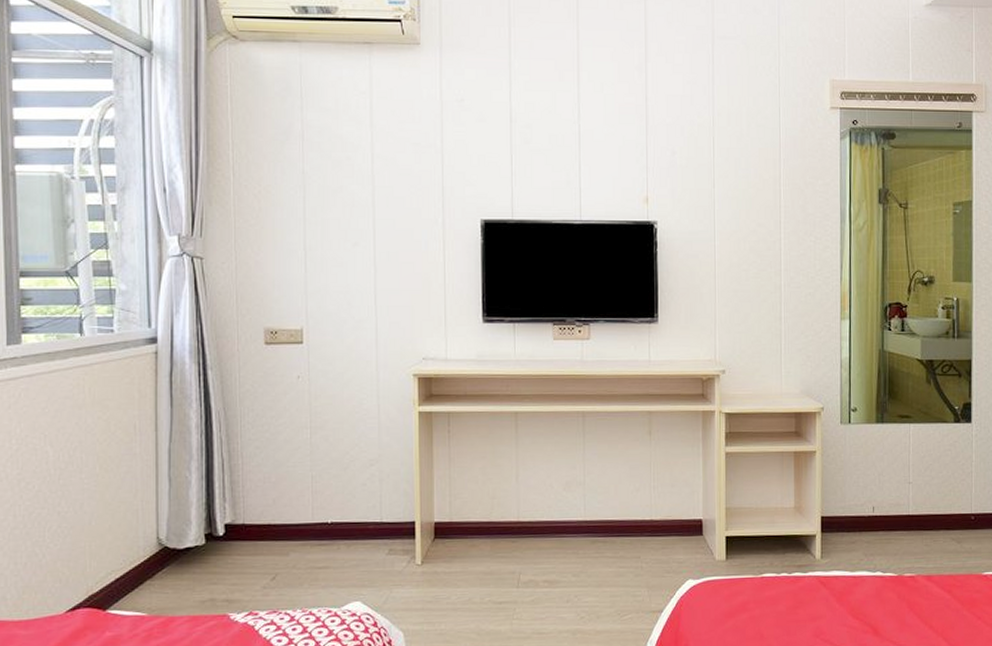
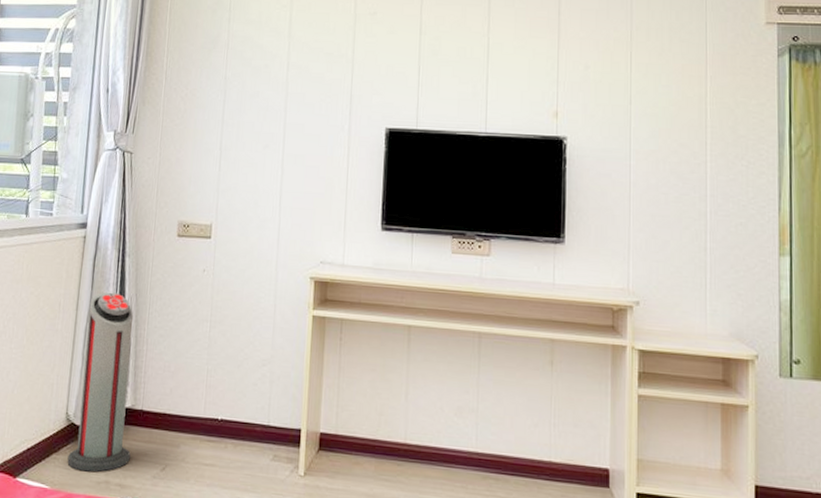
air purifier: none [164,408,236,593] -> present [67,292,134,473]

